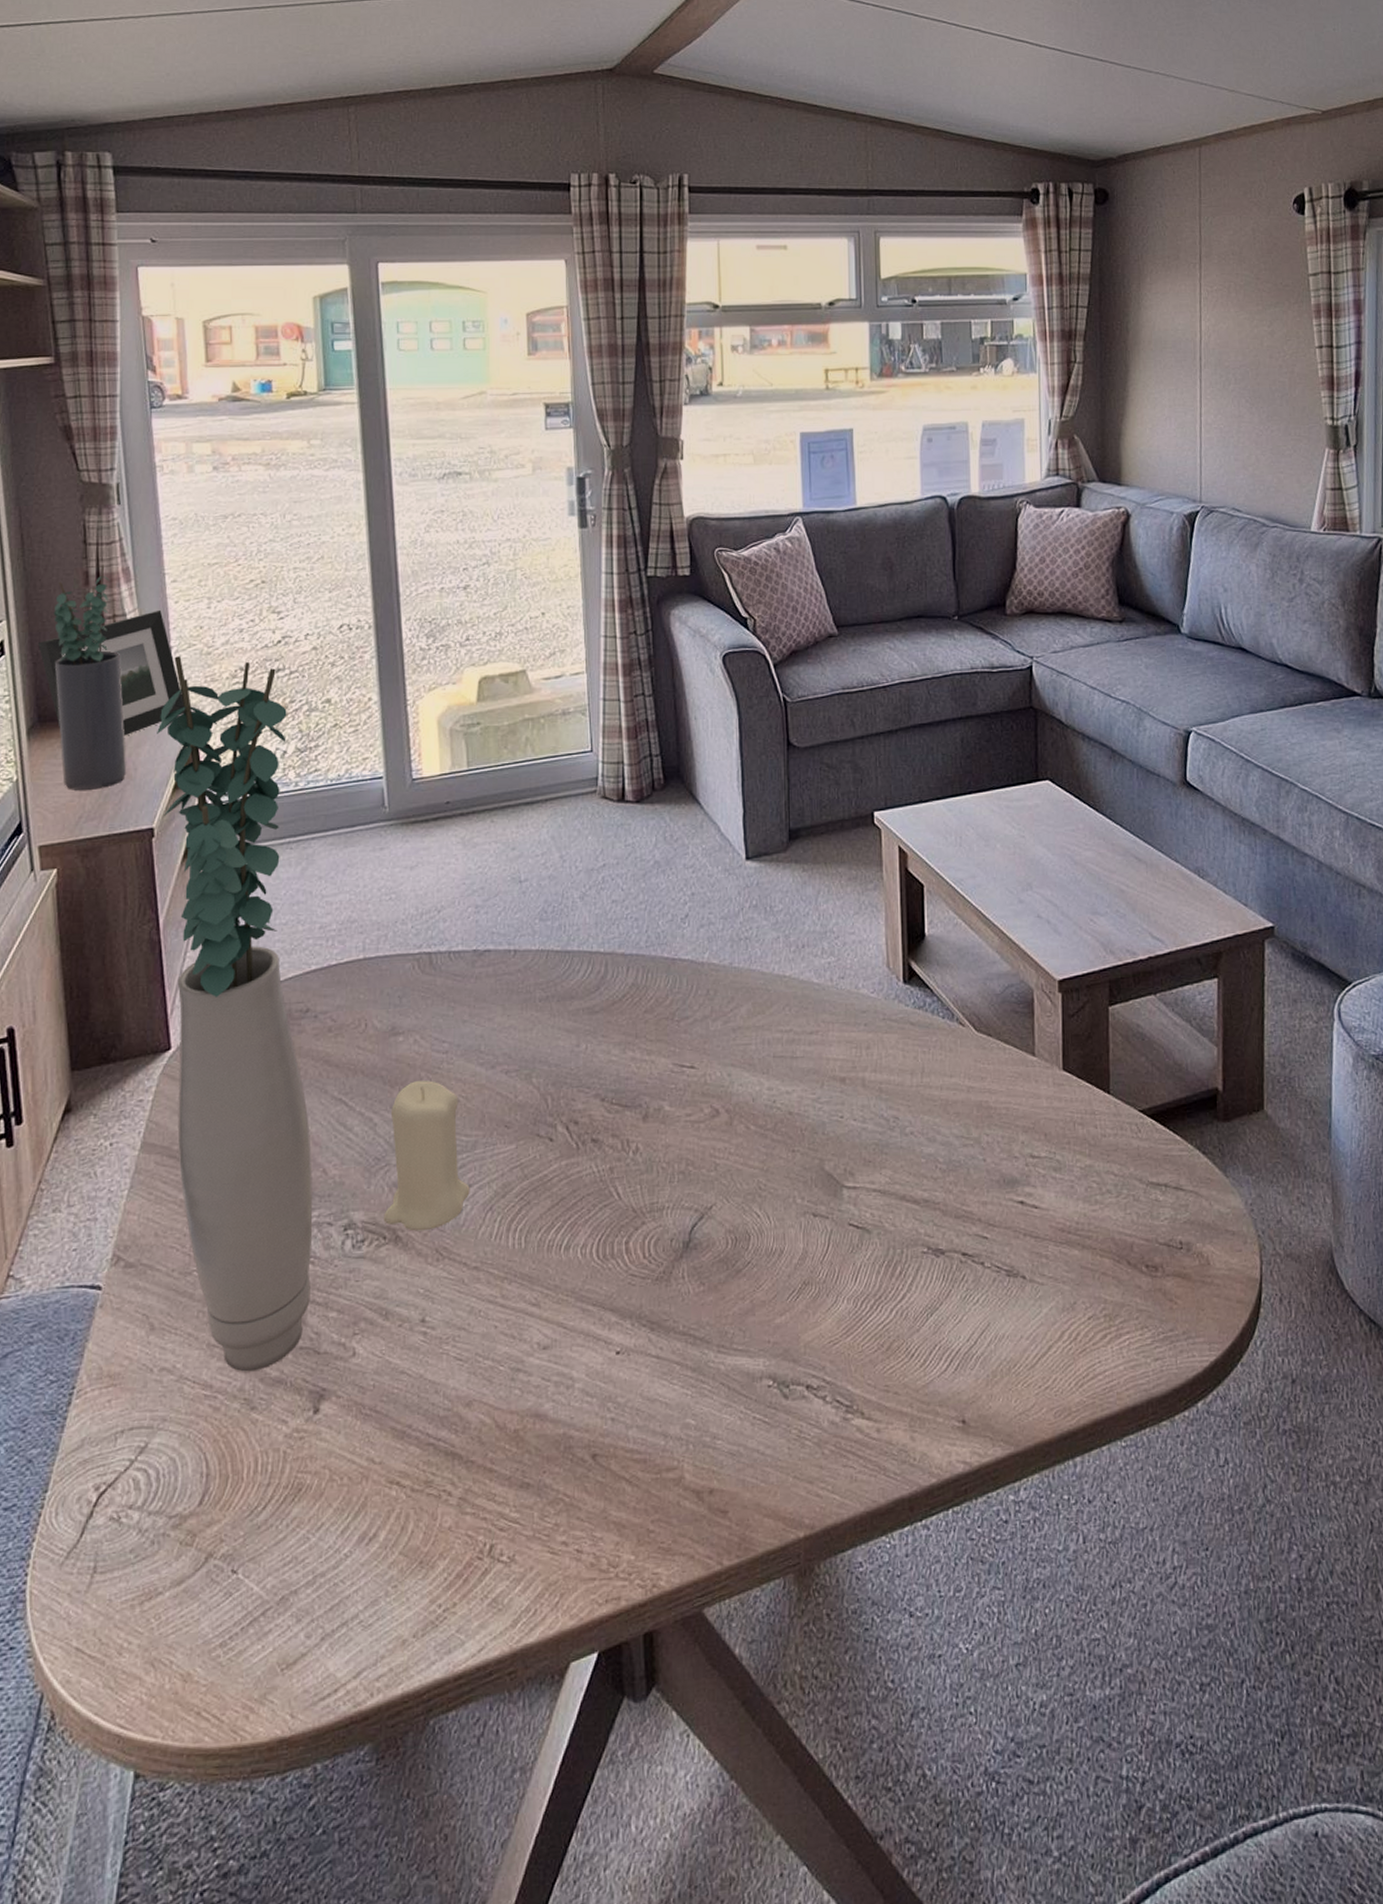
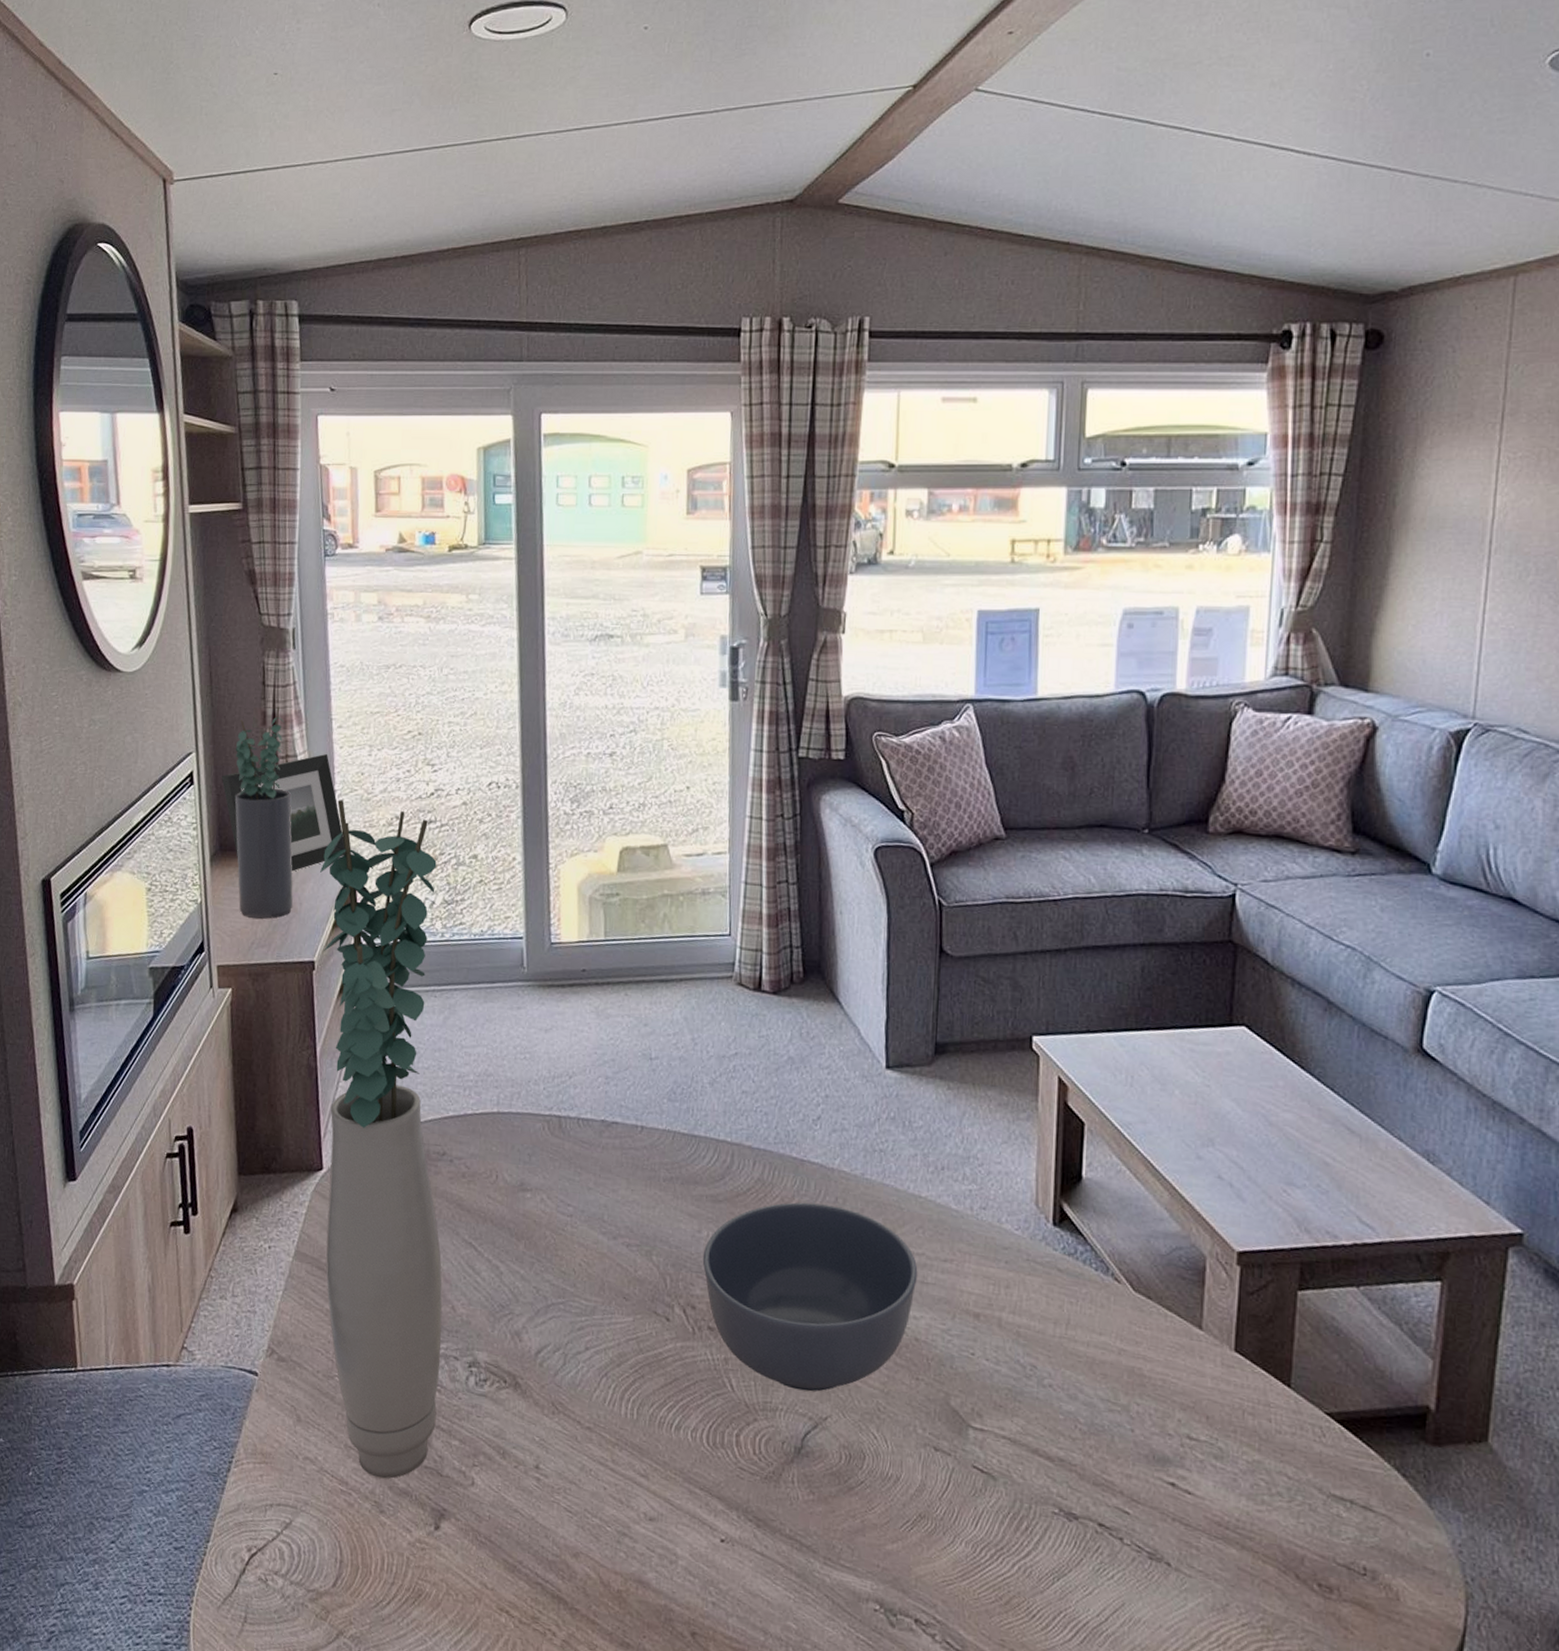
candle: present [383,1080,470,1232] -> none [505,1238,587,1384]
bowl: none [582,998,787,1185] -> present [702,1202,918,1392]

